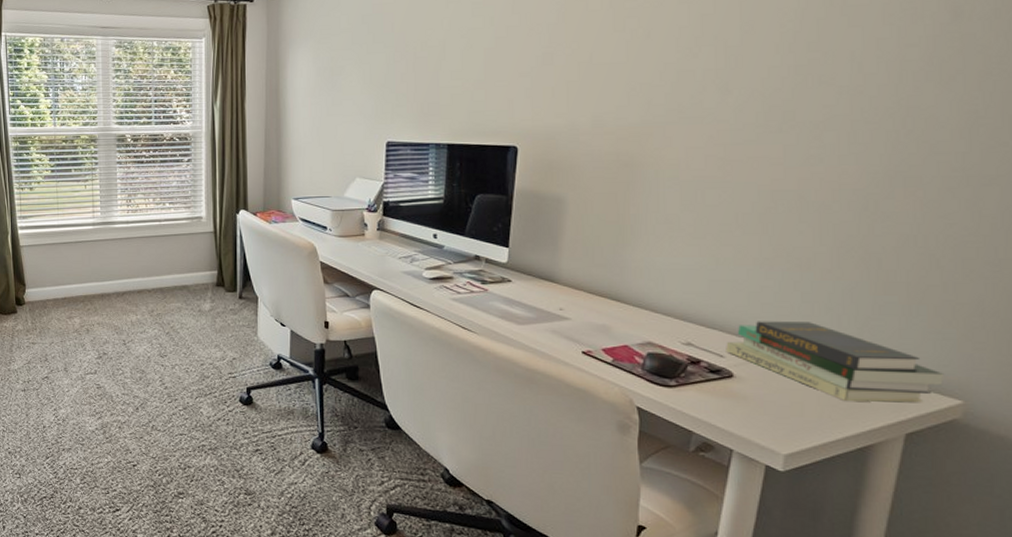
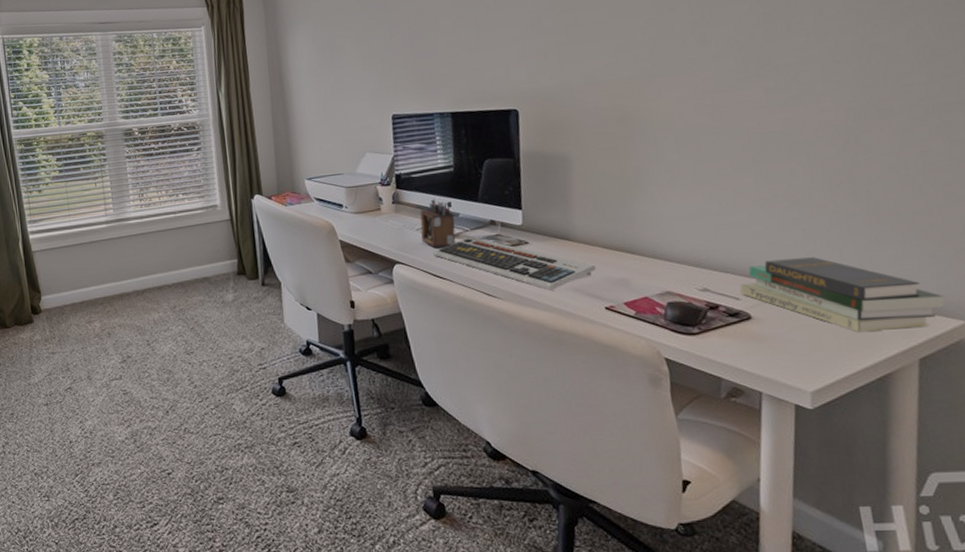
desk organizer: none [402,228,439,278] -> present [420,198,456,248]
computer keyboard: none [413,270,578,330] -> present [433,236,596,291]

